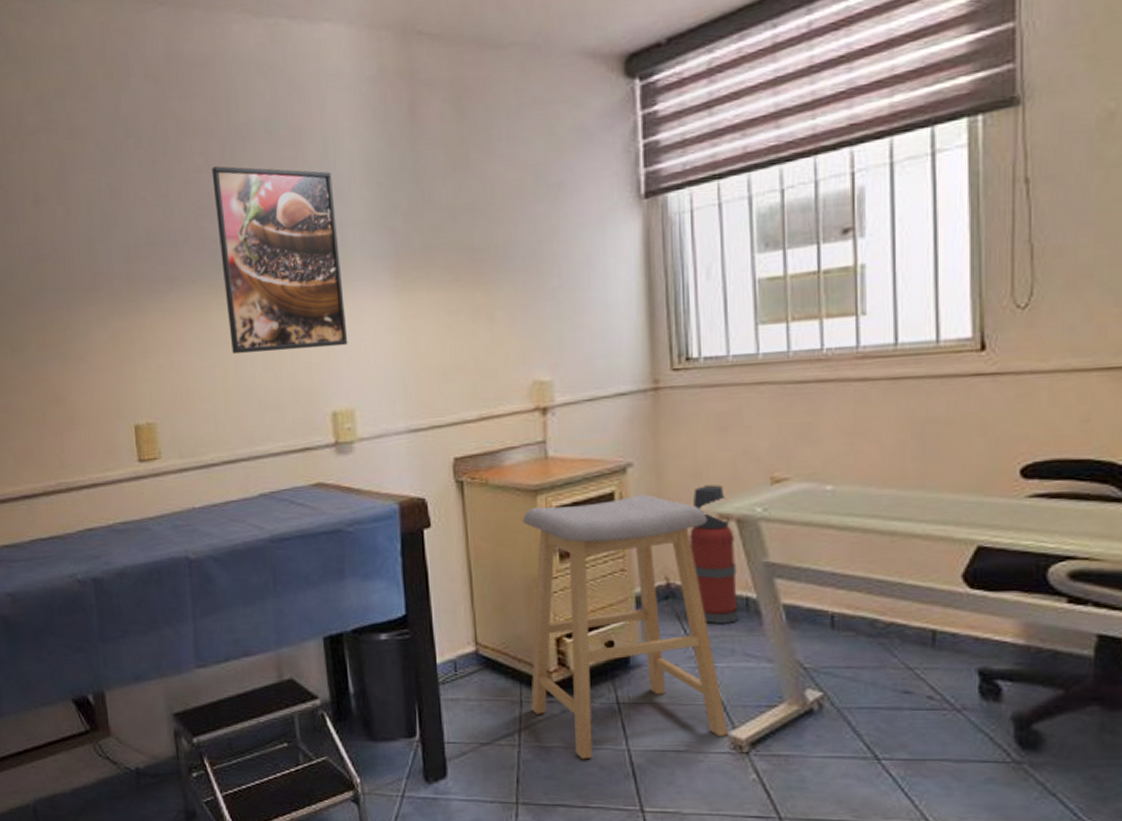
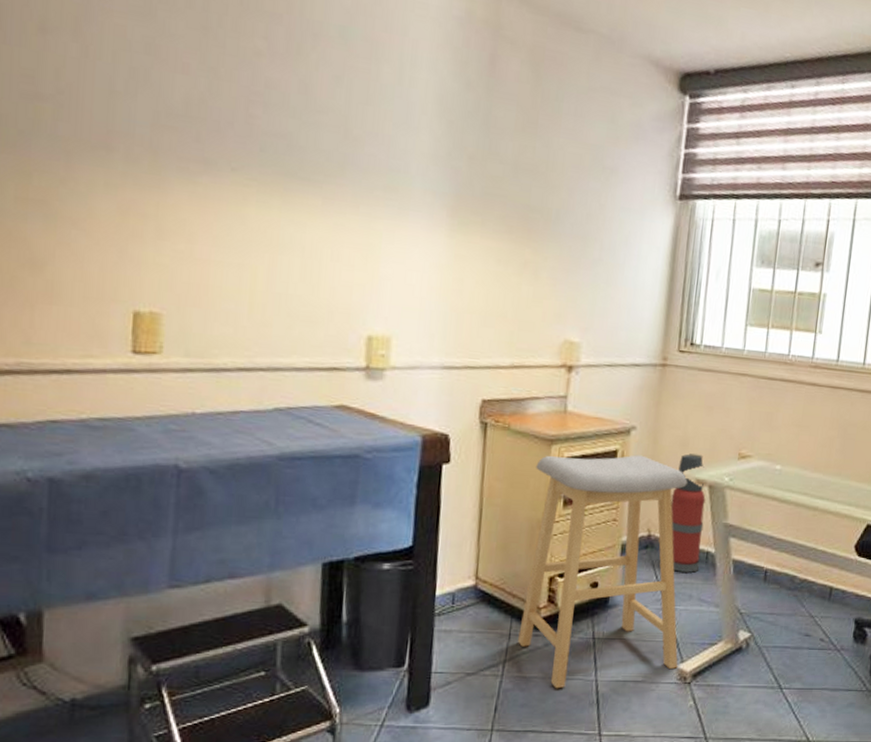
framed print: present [211,166,348,355] -> none [266,55,404,272]

